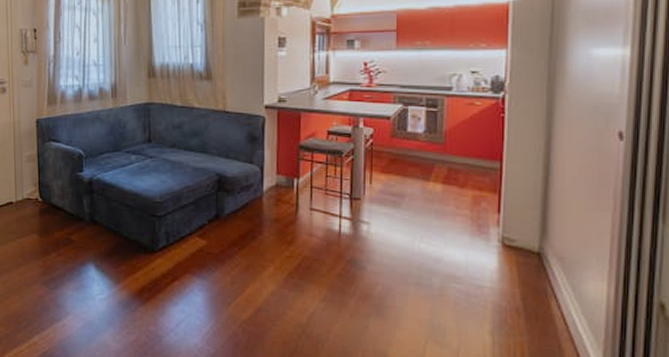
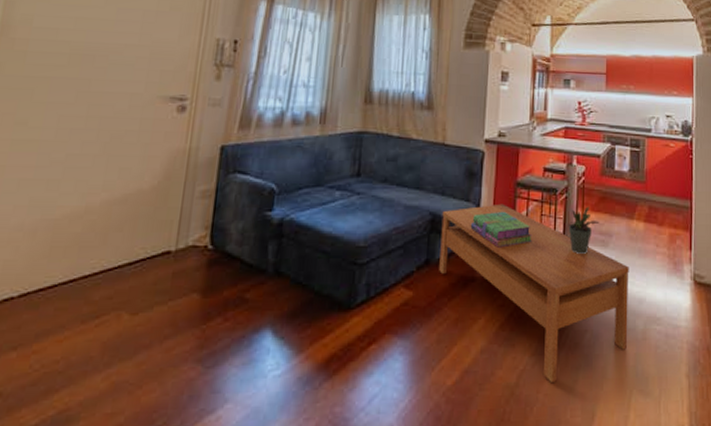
coffee table: none [228,165,425,327] -> present [439,203,629,384]
stack of books: none [255,172,318,206] -> present [470,211,532,248]
potted plant: none [355,168,390,215] -> present [568,206,600,255]

